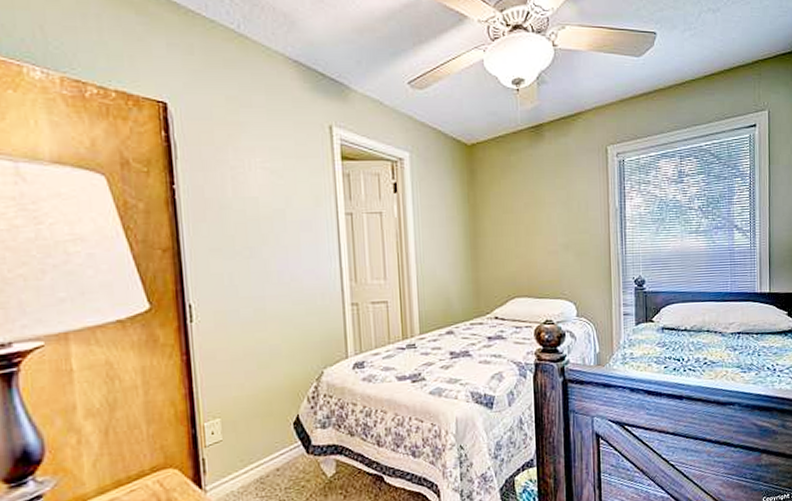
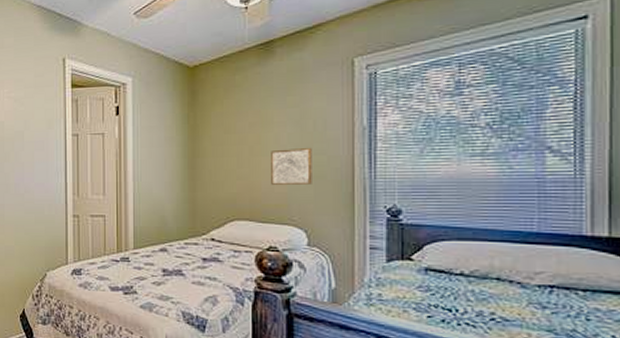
wall art: none [544,227,579,262] -> present [271,148,312,185]

